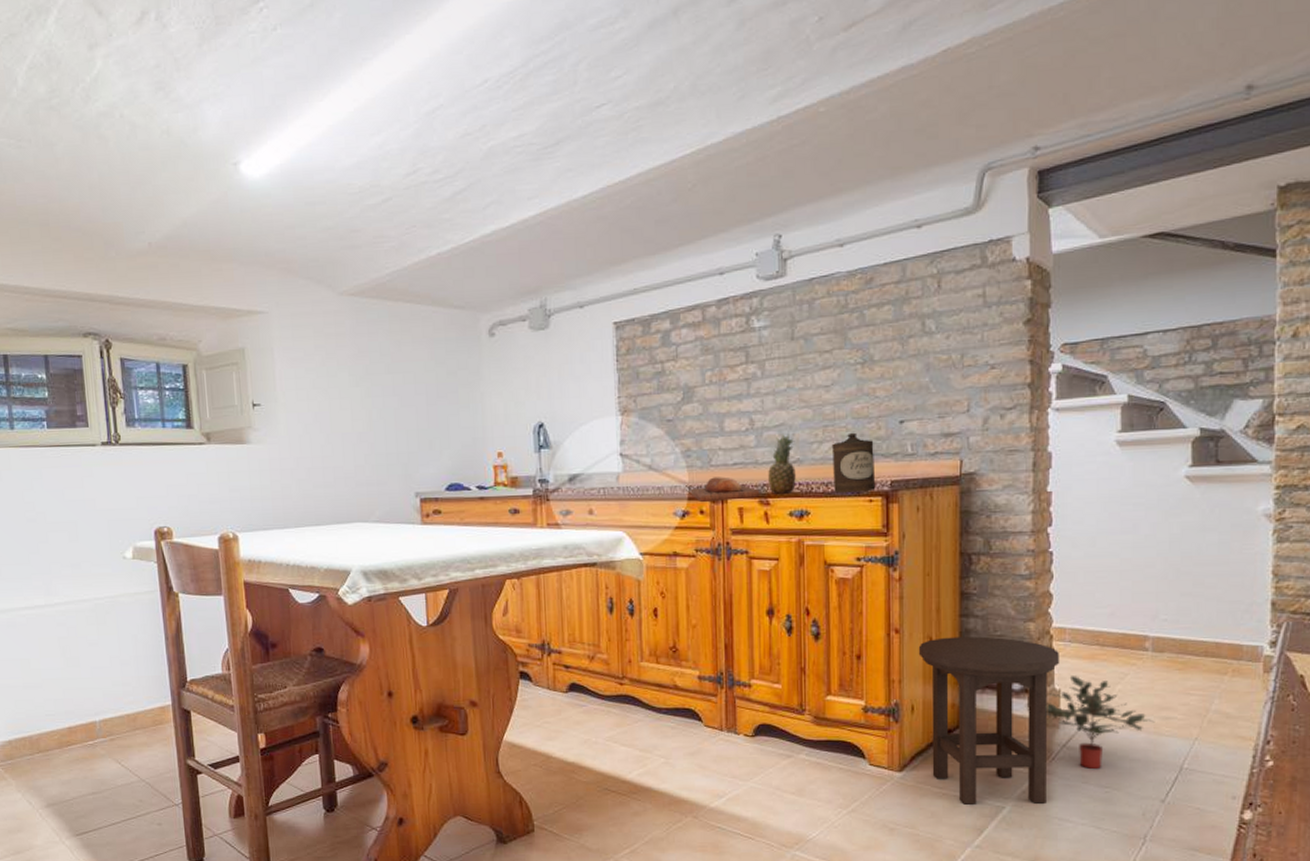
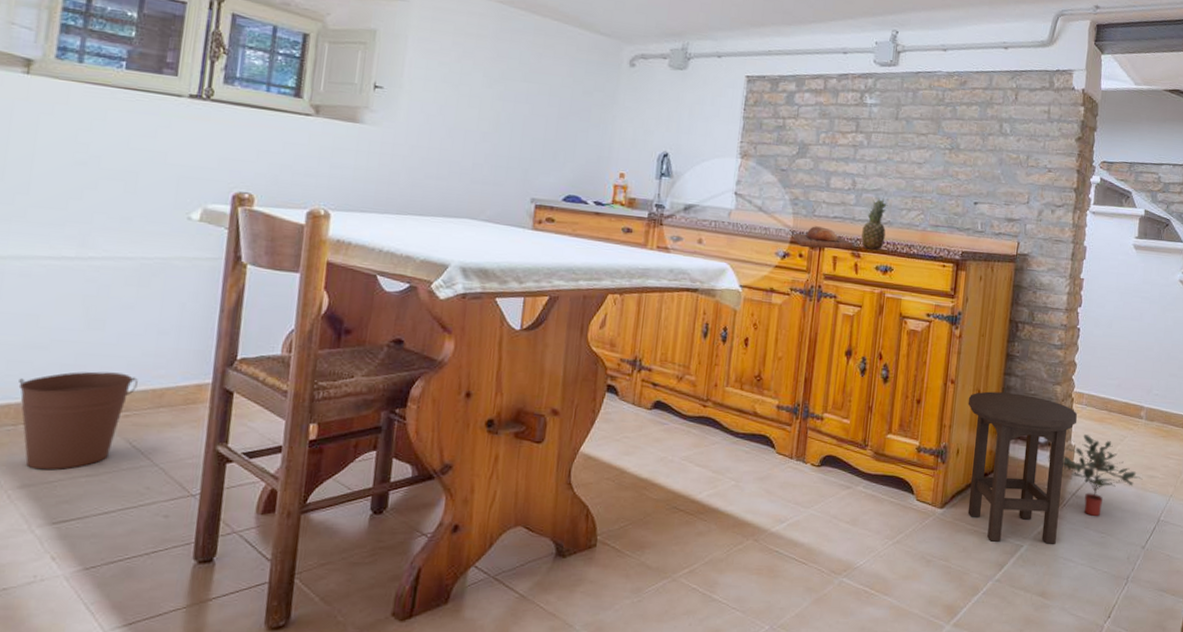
bucket: none [27,703,115,791] -> present [18,371,138,470]
canister: present [831,432,876,493] -> none [915,205,952,258]

